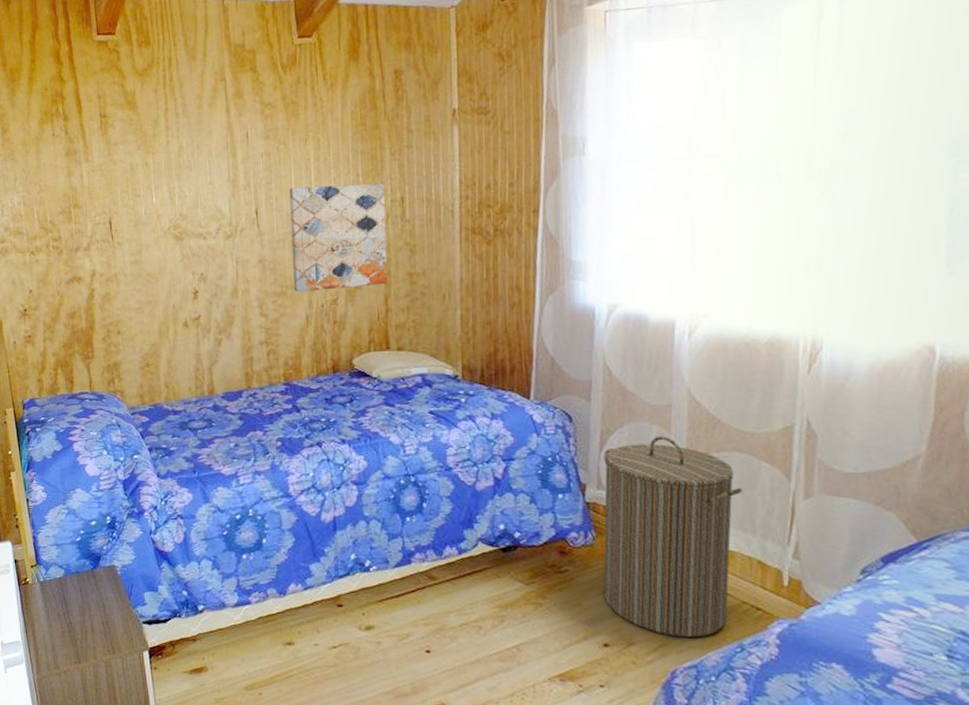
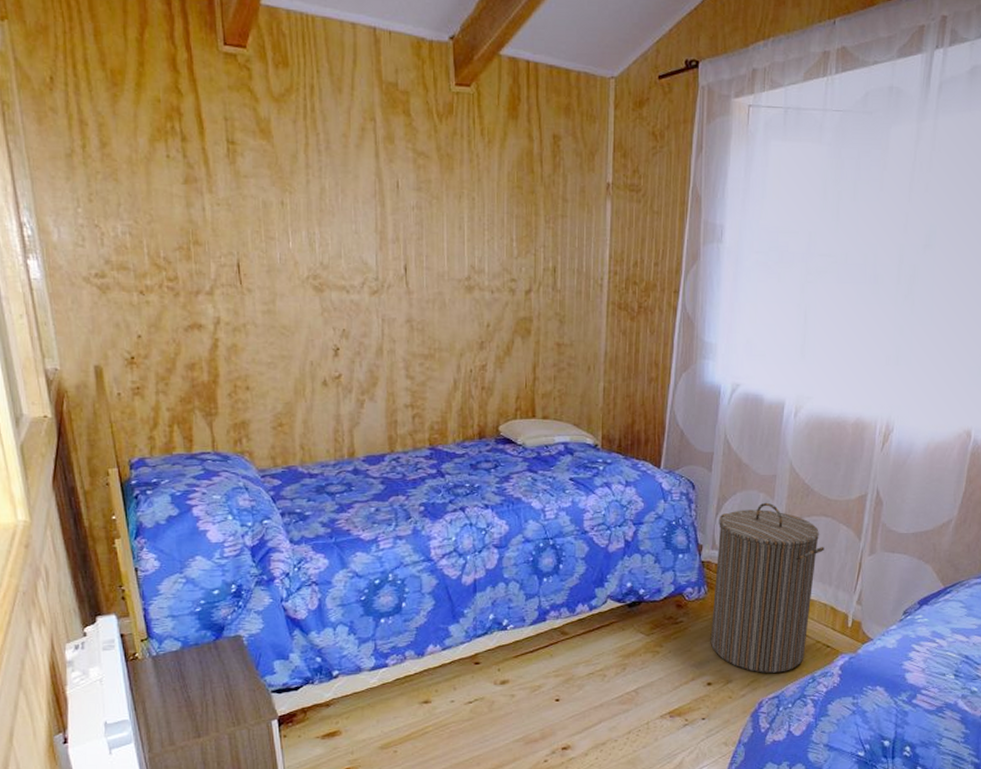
wall art: present [289,183,388,292] -> none [441,246,539,355]

